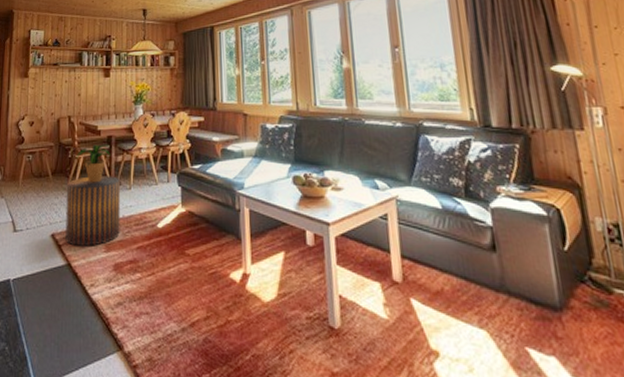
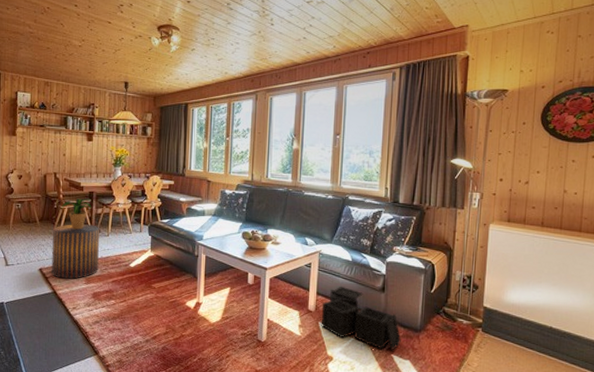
storage bin: none [412,244,536,342] -> present [321,286,401,351]

